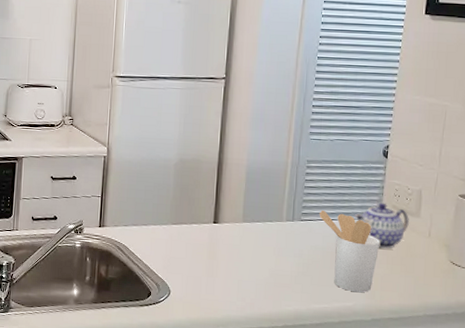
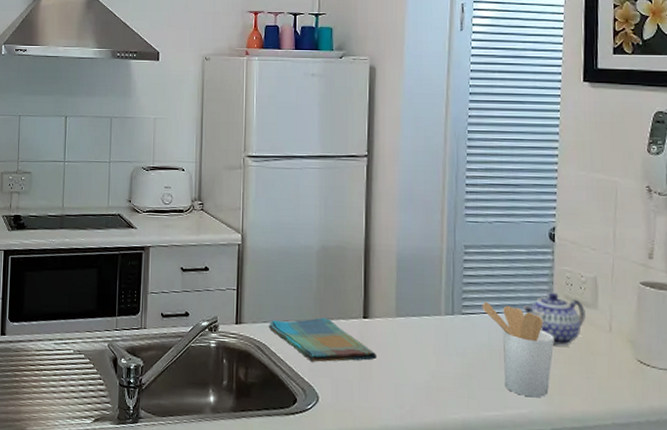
dish towel: none [128,222,224,261] -> present [268,317,377,362]

